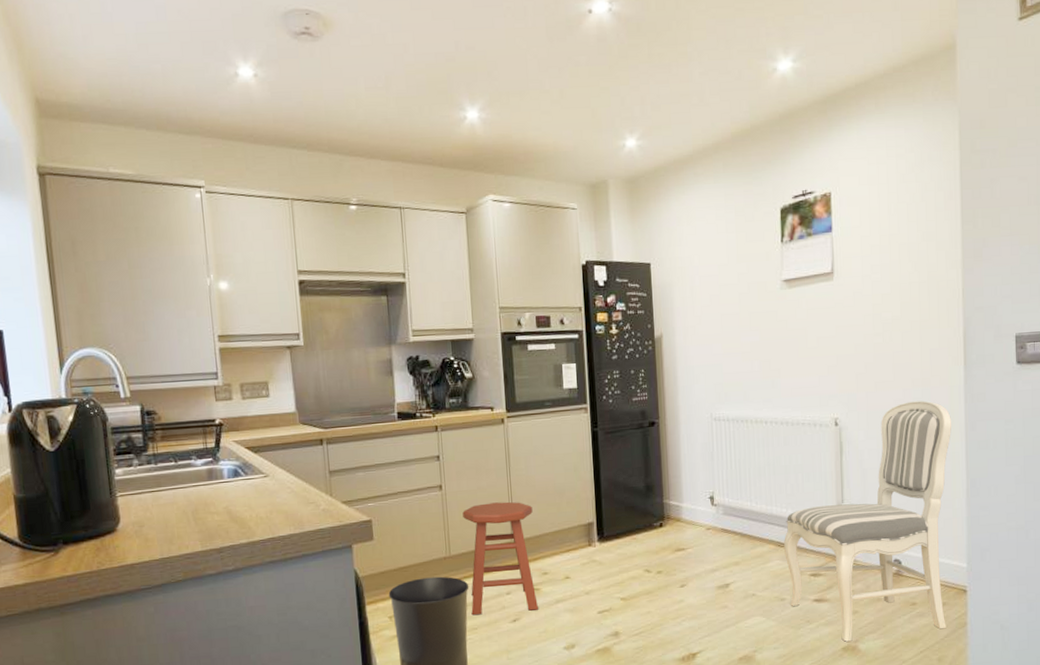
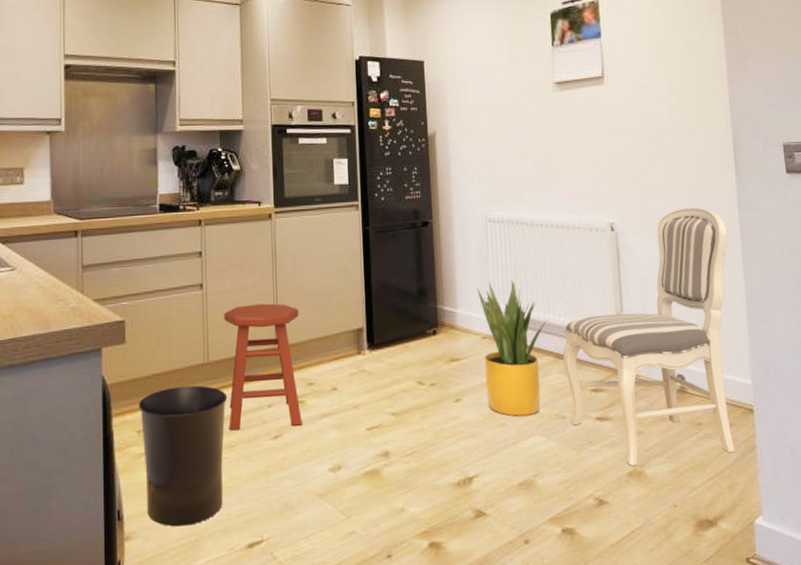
planter: none [701,475,770,600] -> present [476,280,548,417]

